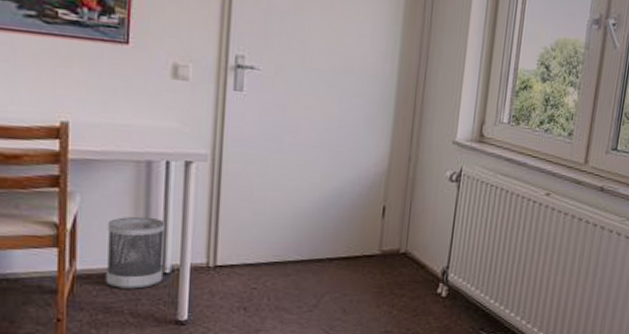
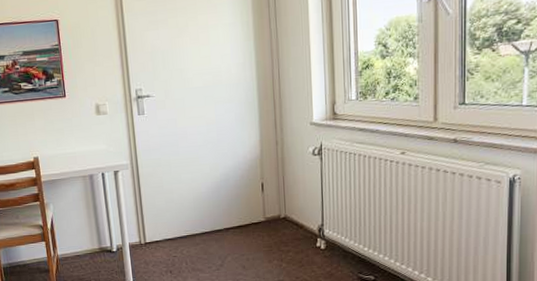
wastebasket: present [105,216,165,289] -> none [72,213,112,265]

